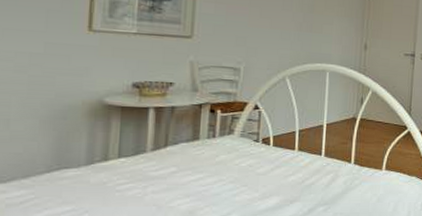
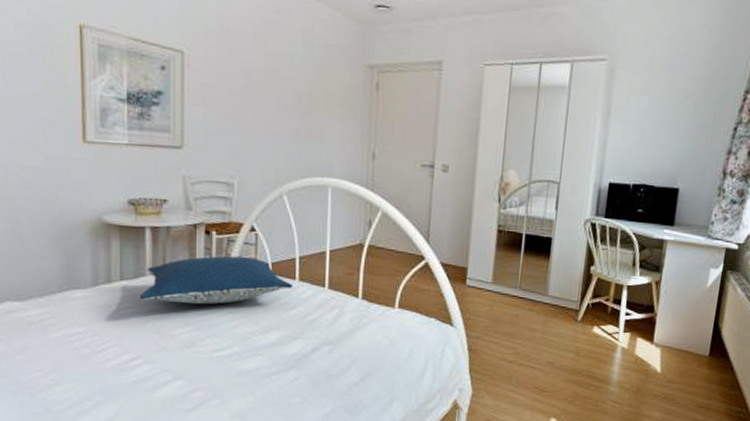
pillow: none [138,131,293,177] -> present [139,256,294,305]

